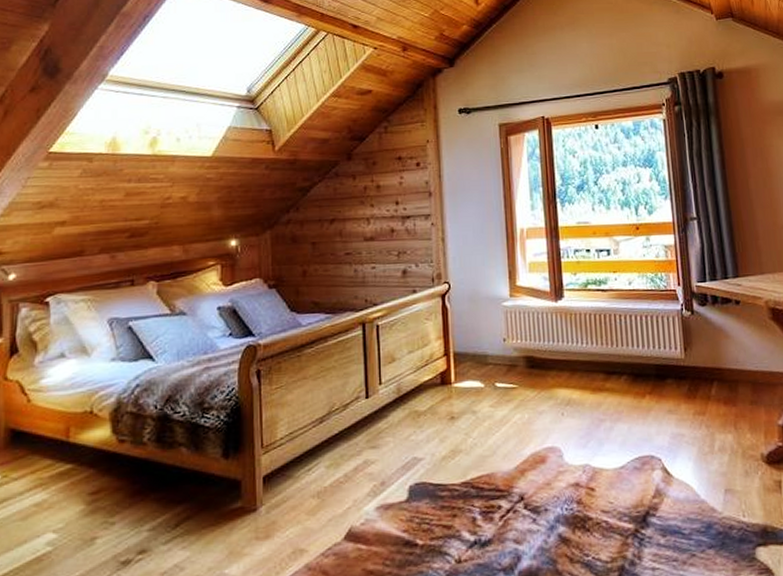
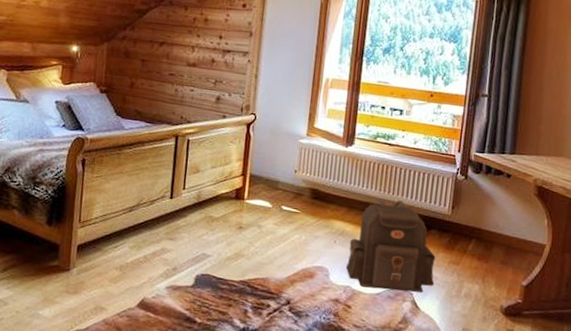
backpack: none [579,352,683,462] -> present [345,198,436,292]

